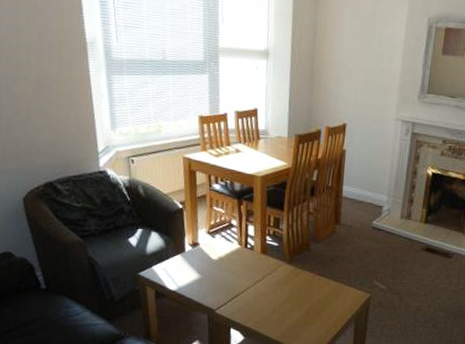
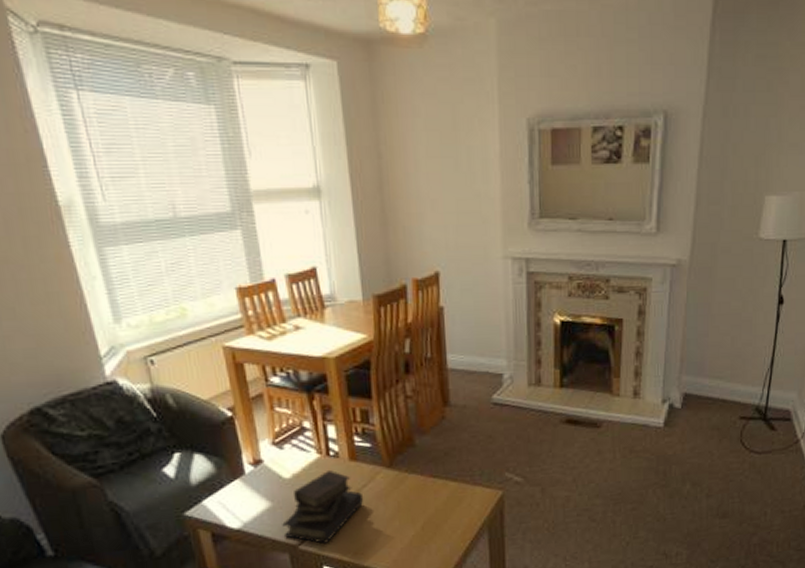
diary: none [205,258,267,312] -> present [282,469,364,544]

